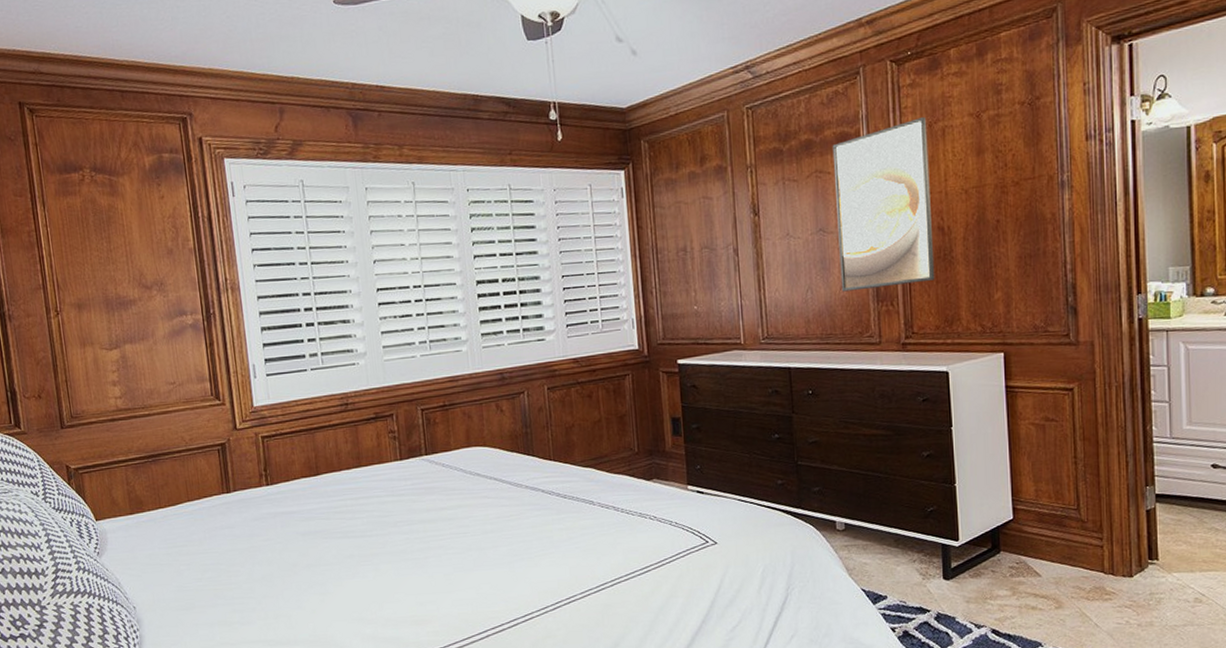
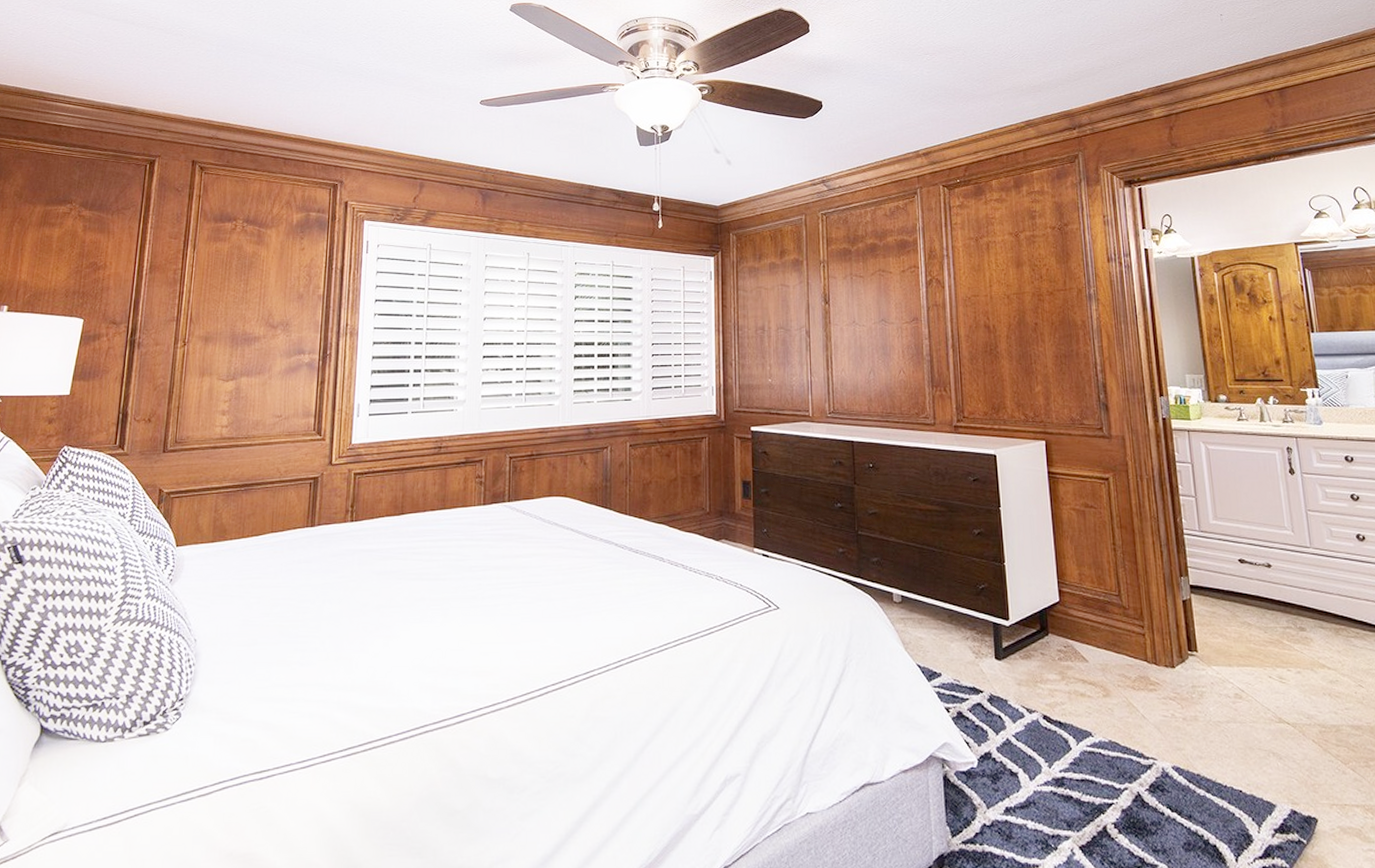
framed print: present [832,116,935,292] -> none [893,232,983,376]

